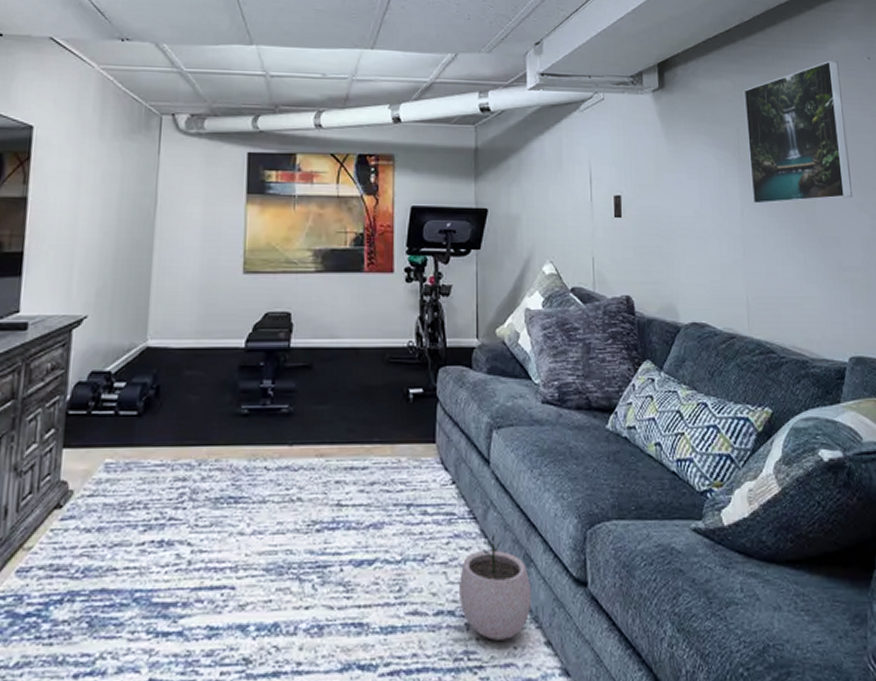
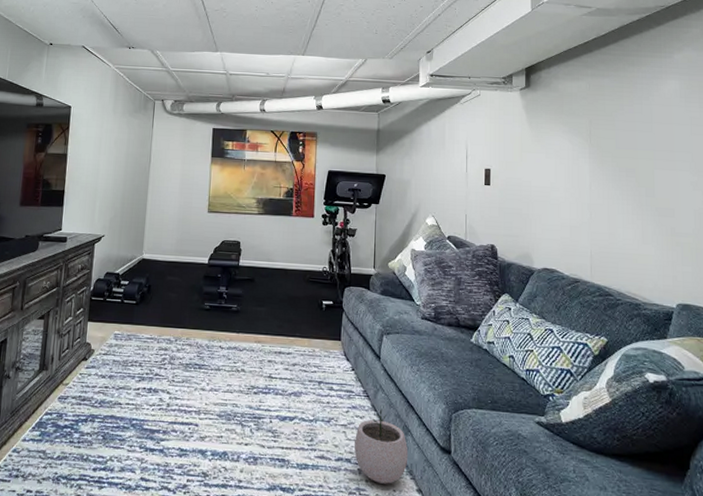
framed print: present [743,60,852,205] -> none [597,67,688,181]

